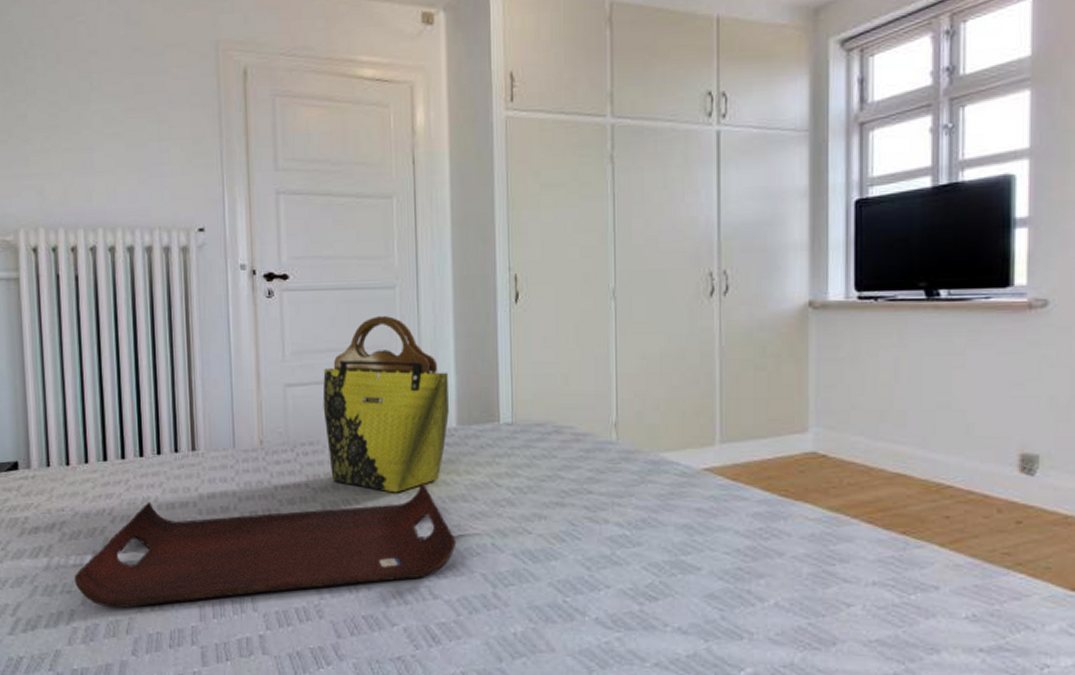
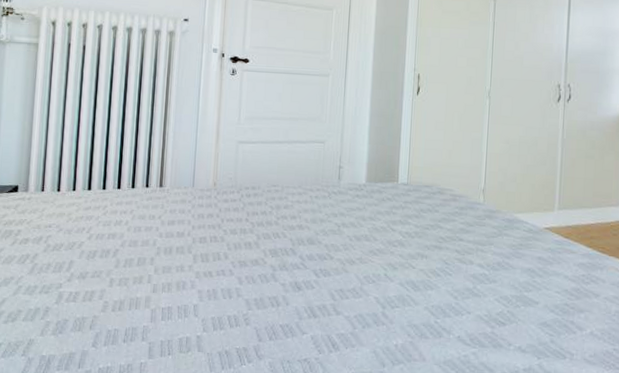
serving tray: present [74,483,457,609] -> none [52,224,358,308]
tote bag: present [322,316,449,493] -> none [265,96,362,231]

